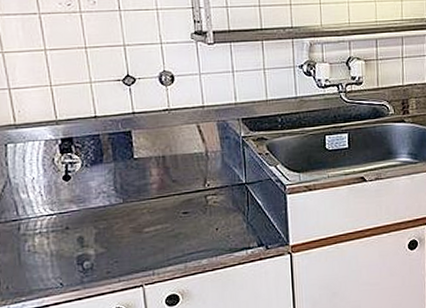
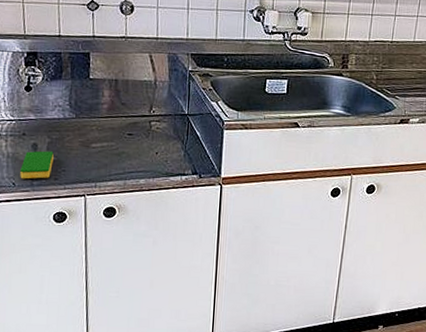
dish sponge: none [67,242,103,278] -> present [20,151,54,179]

